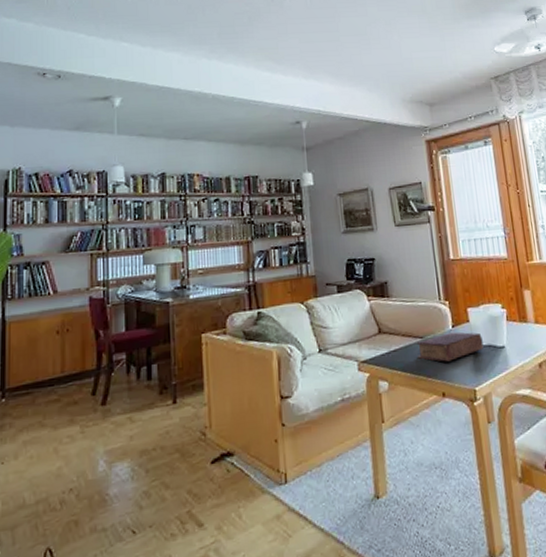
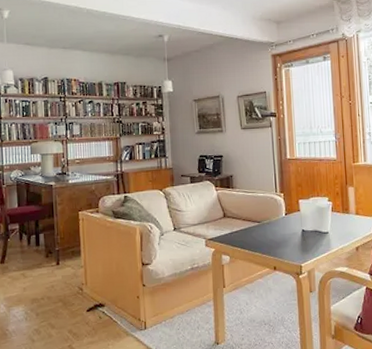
book: present [416,332,484,362] -> none [254,219,311,243]

